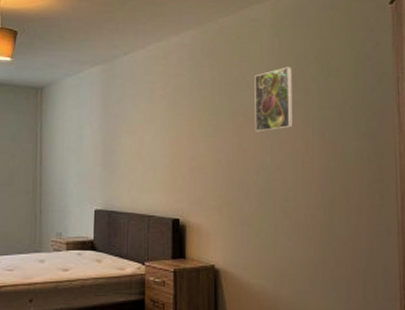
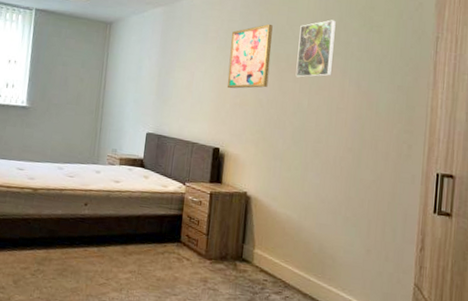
wall art: none [180,77,226,151] -> present [226,24,273,89]

